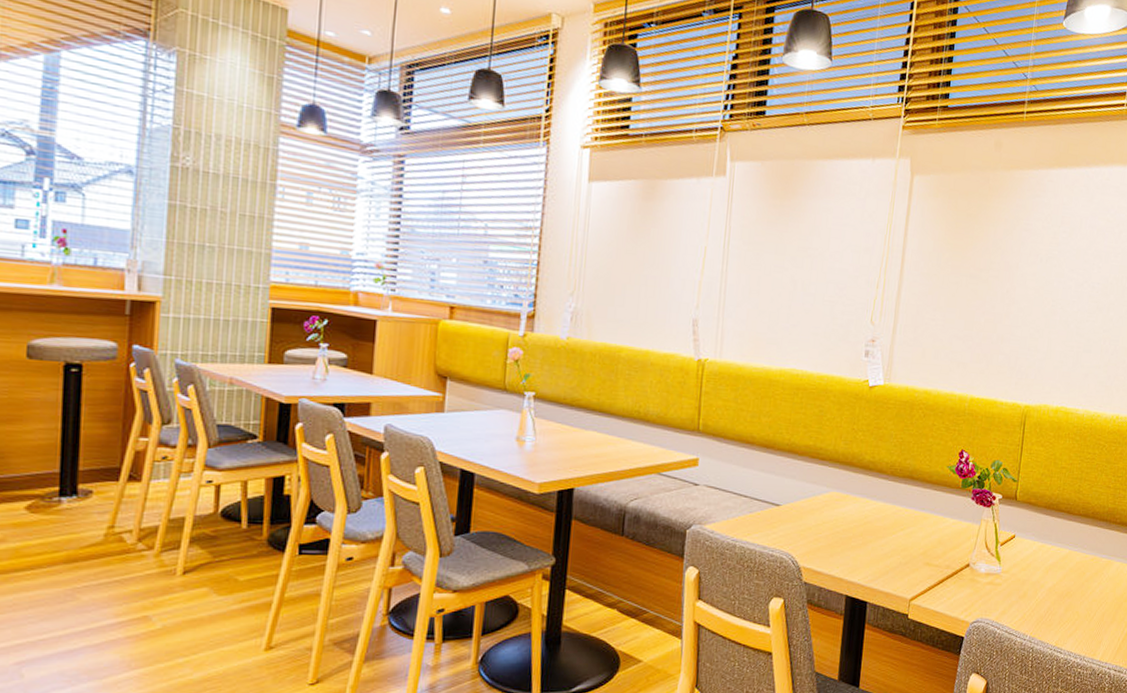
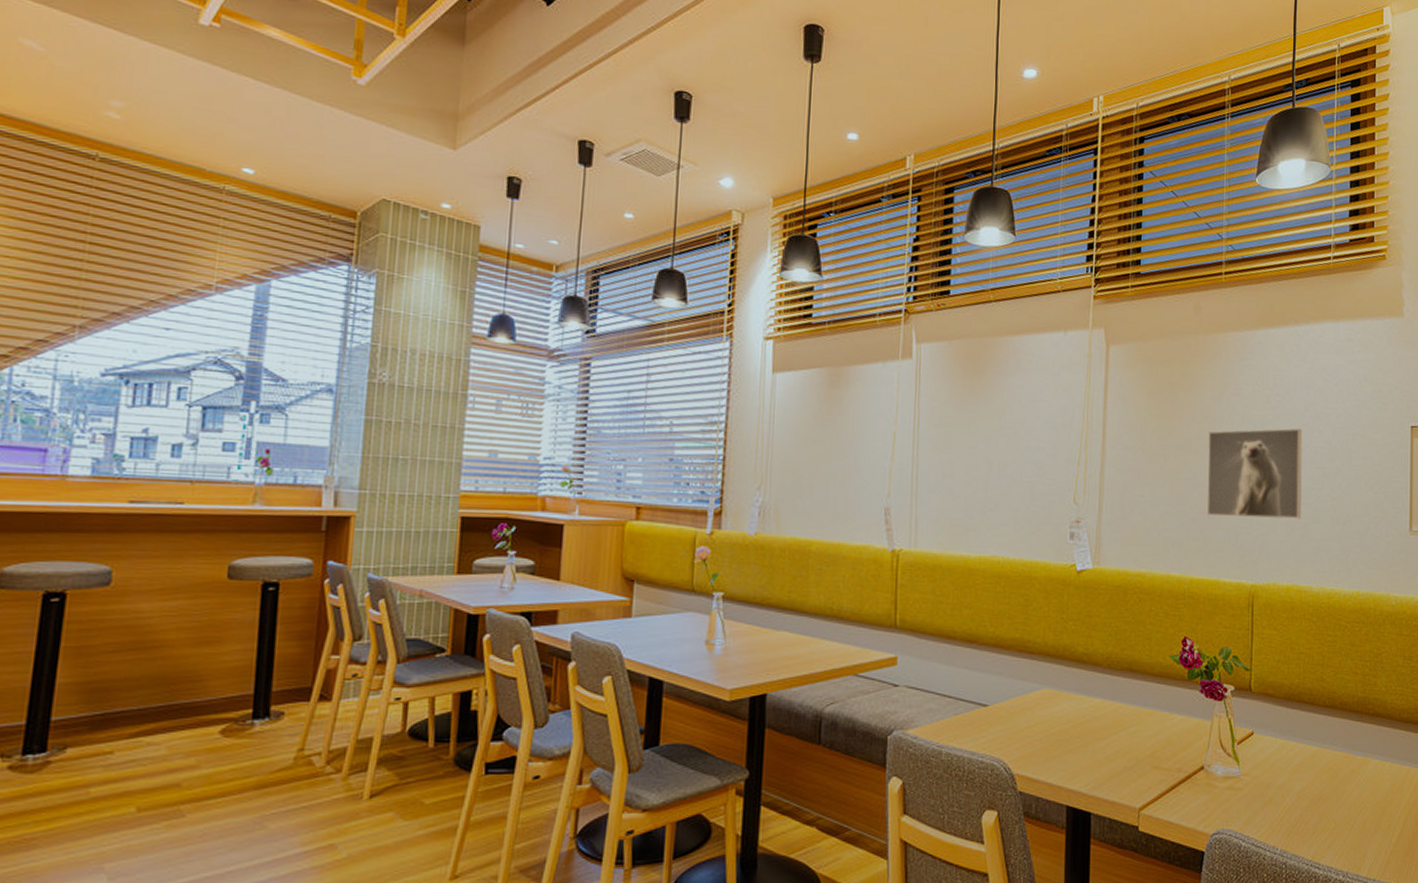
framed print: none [990,262,1083,348] -> present [1206,428,1303,519]

